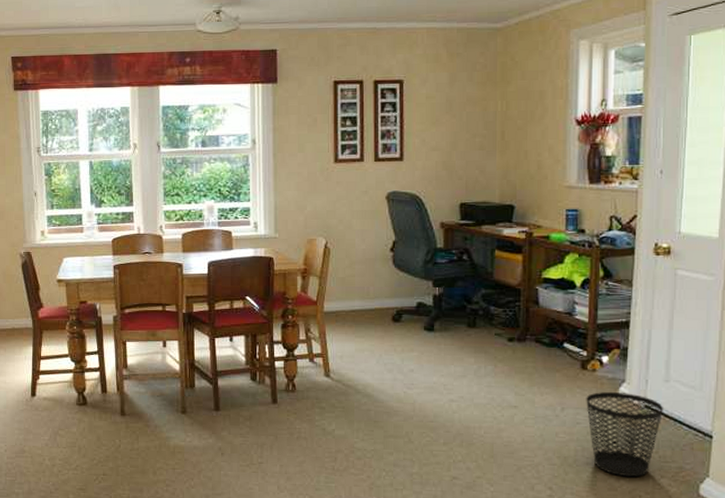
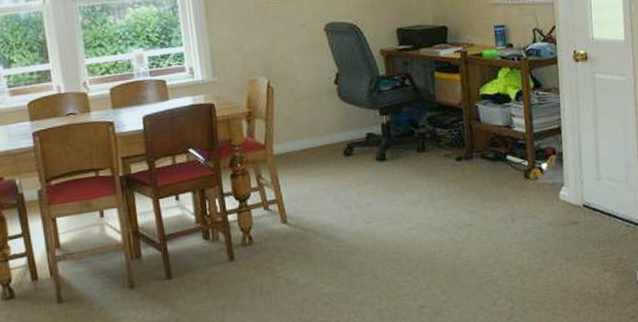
wastebasket: present [586,392,663,478] -> none [532,195,599,277]

